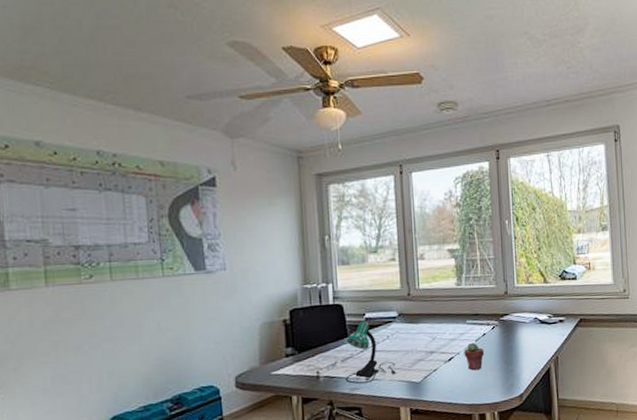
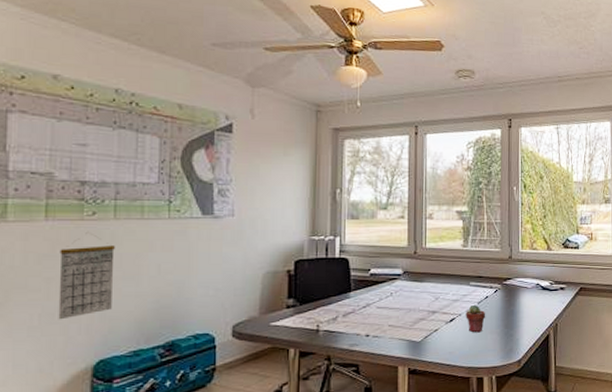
calendar: none [63,295,119,381] -> present [58,232,115,320]
desk lamp: present [346,320,397,384] -> none [346,276,398,340]

